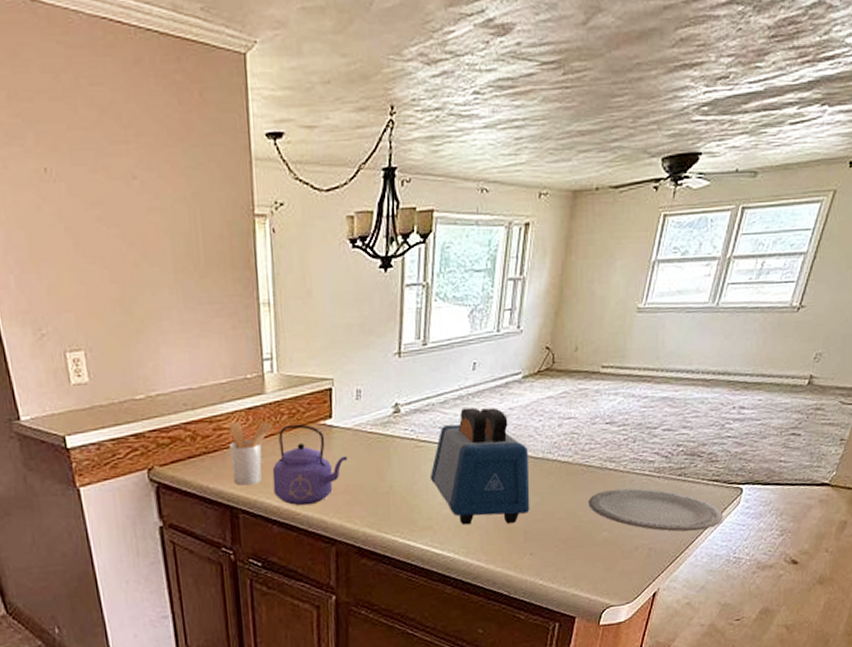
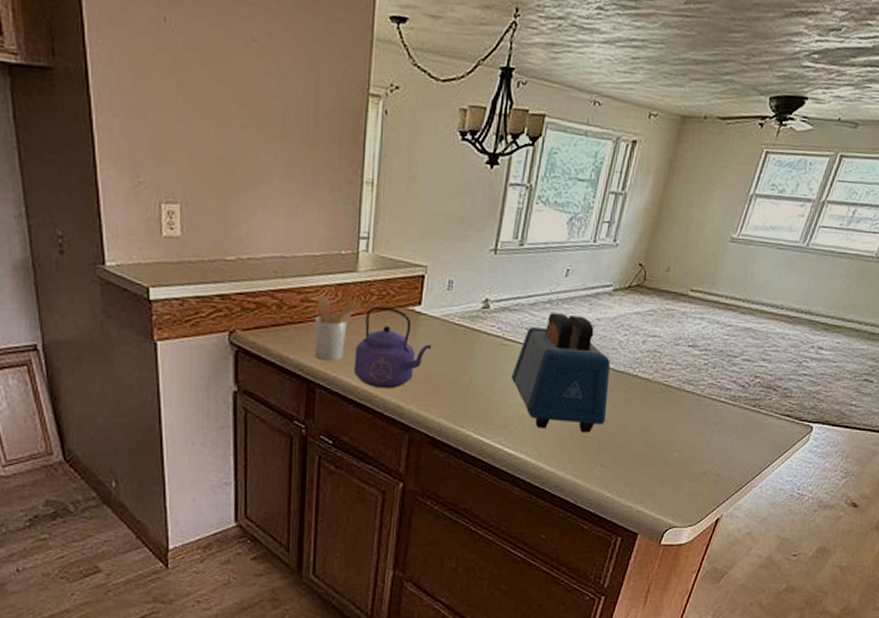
plate: present [588,488,724,532] -> none [663,411,792,463]

